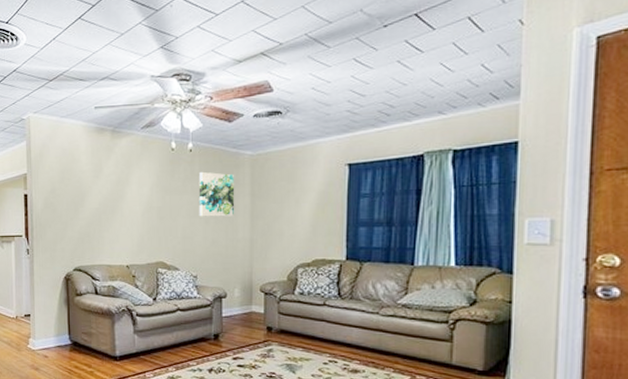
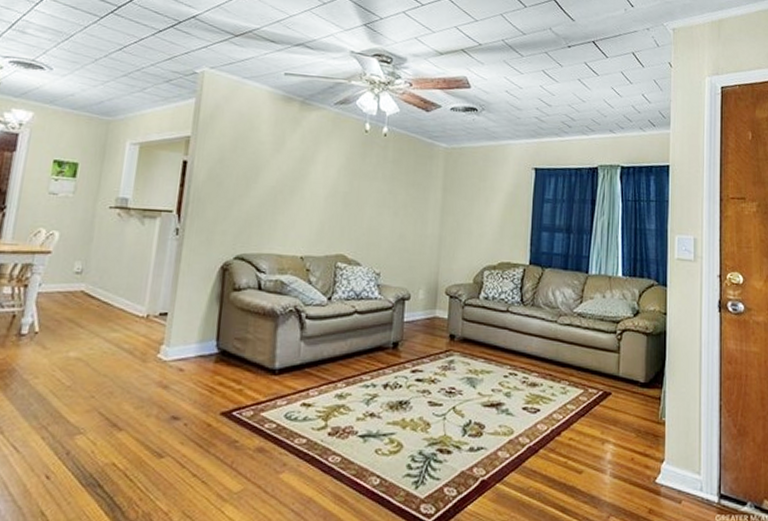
wall art: present [198,171,235,217] -> none [388,158,429,210]

